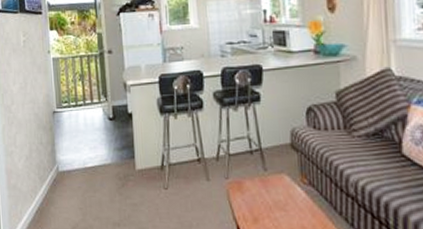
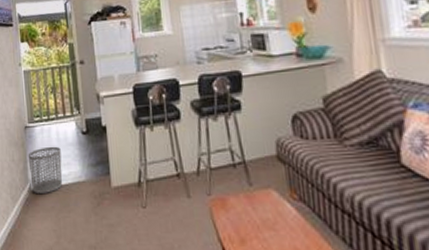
waste bin: none [56,131,89,174] -> present [28,146,63,193]

